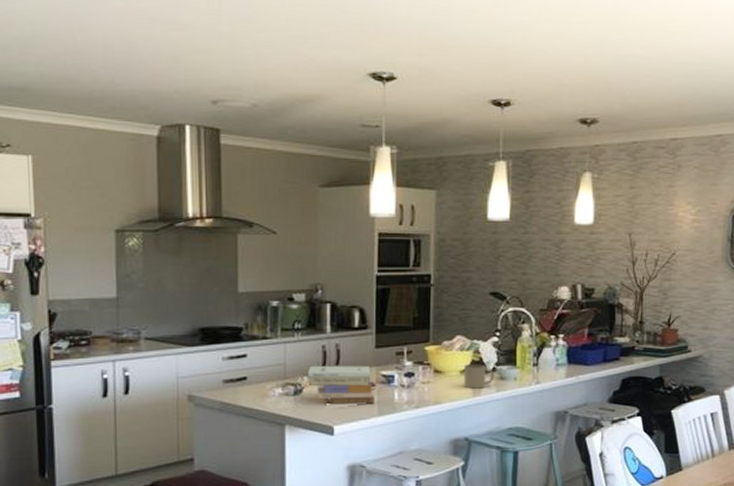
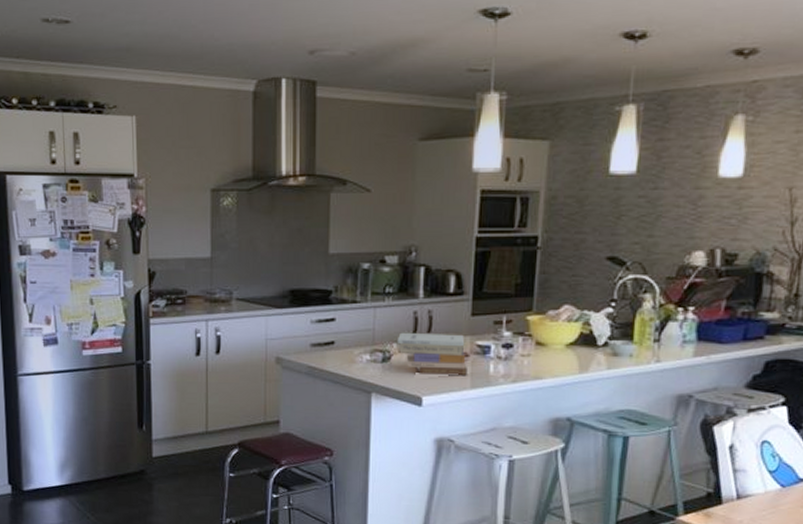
mug: present [463,364,494,389] -> none [569,337,606,365]

